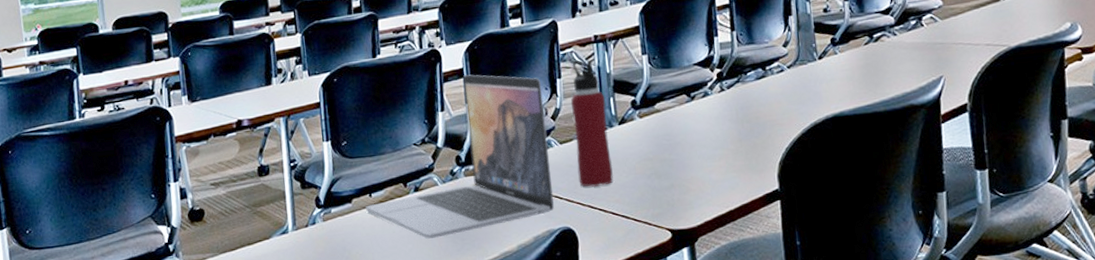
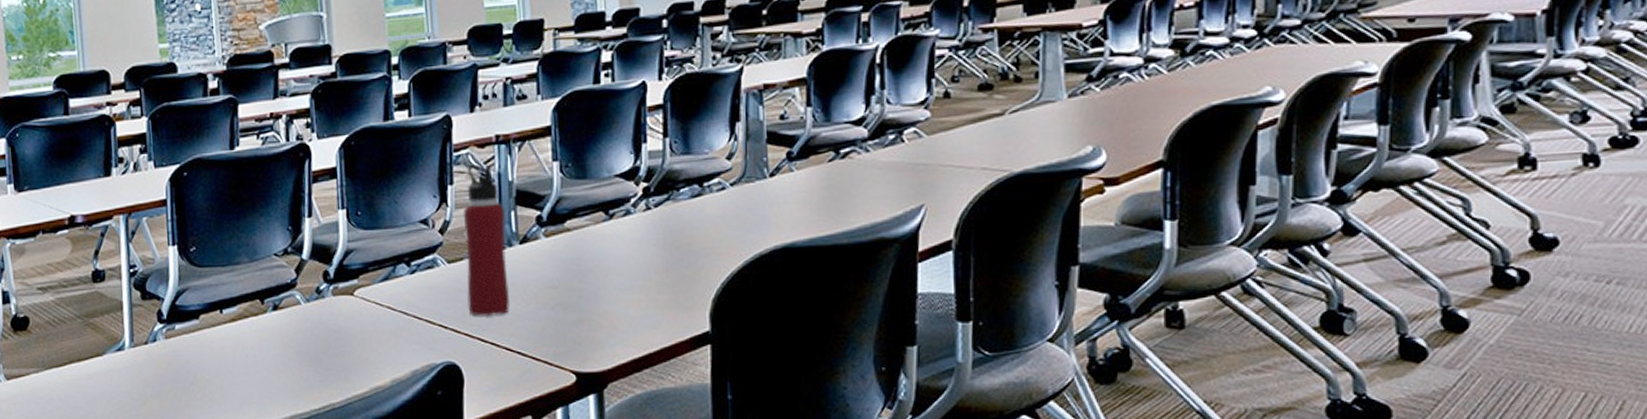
laptop: present [366,74,554,239] -> none [215,175,437,366]

